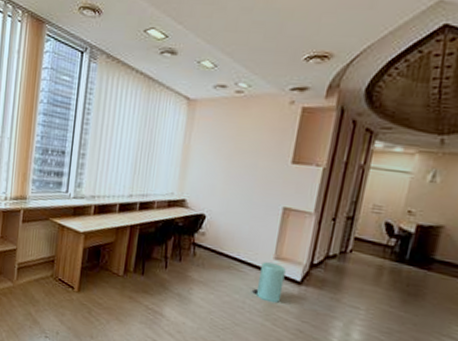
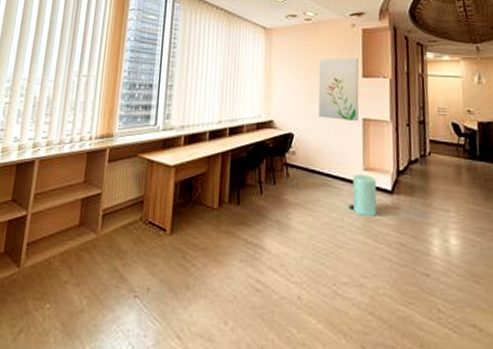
wall art: none [235,138,290,211] -> present [318,58,359,122]

